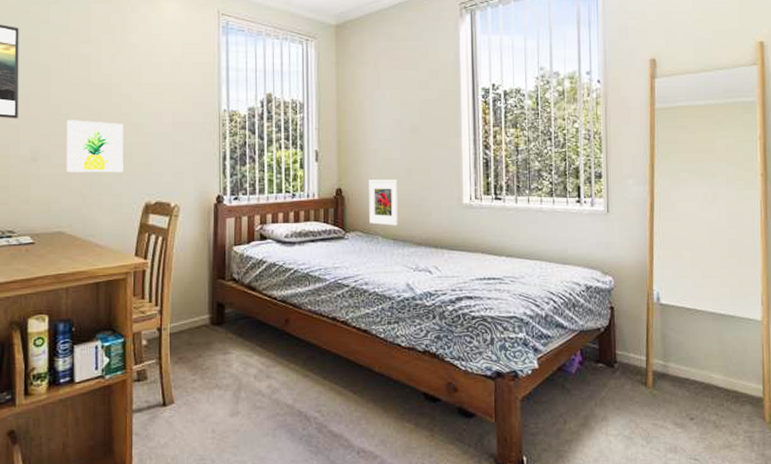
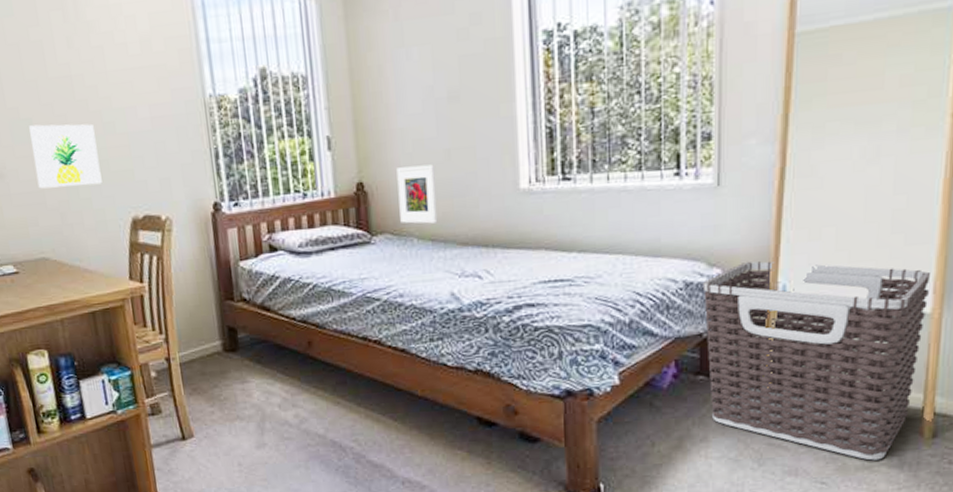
clothes hamper: none [599,272,759,441] -> present [702,261,930,461]

